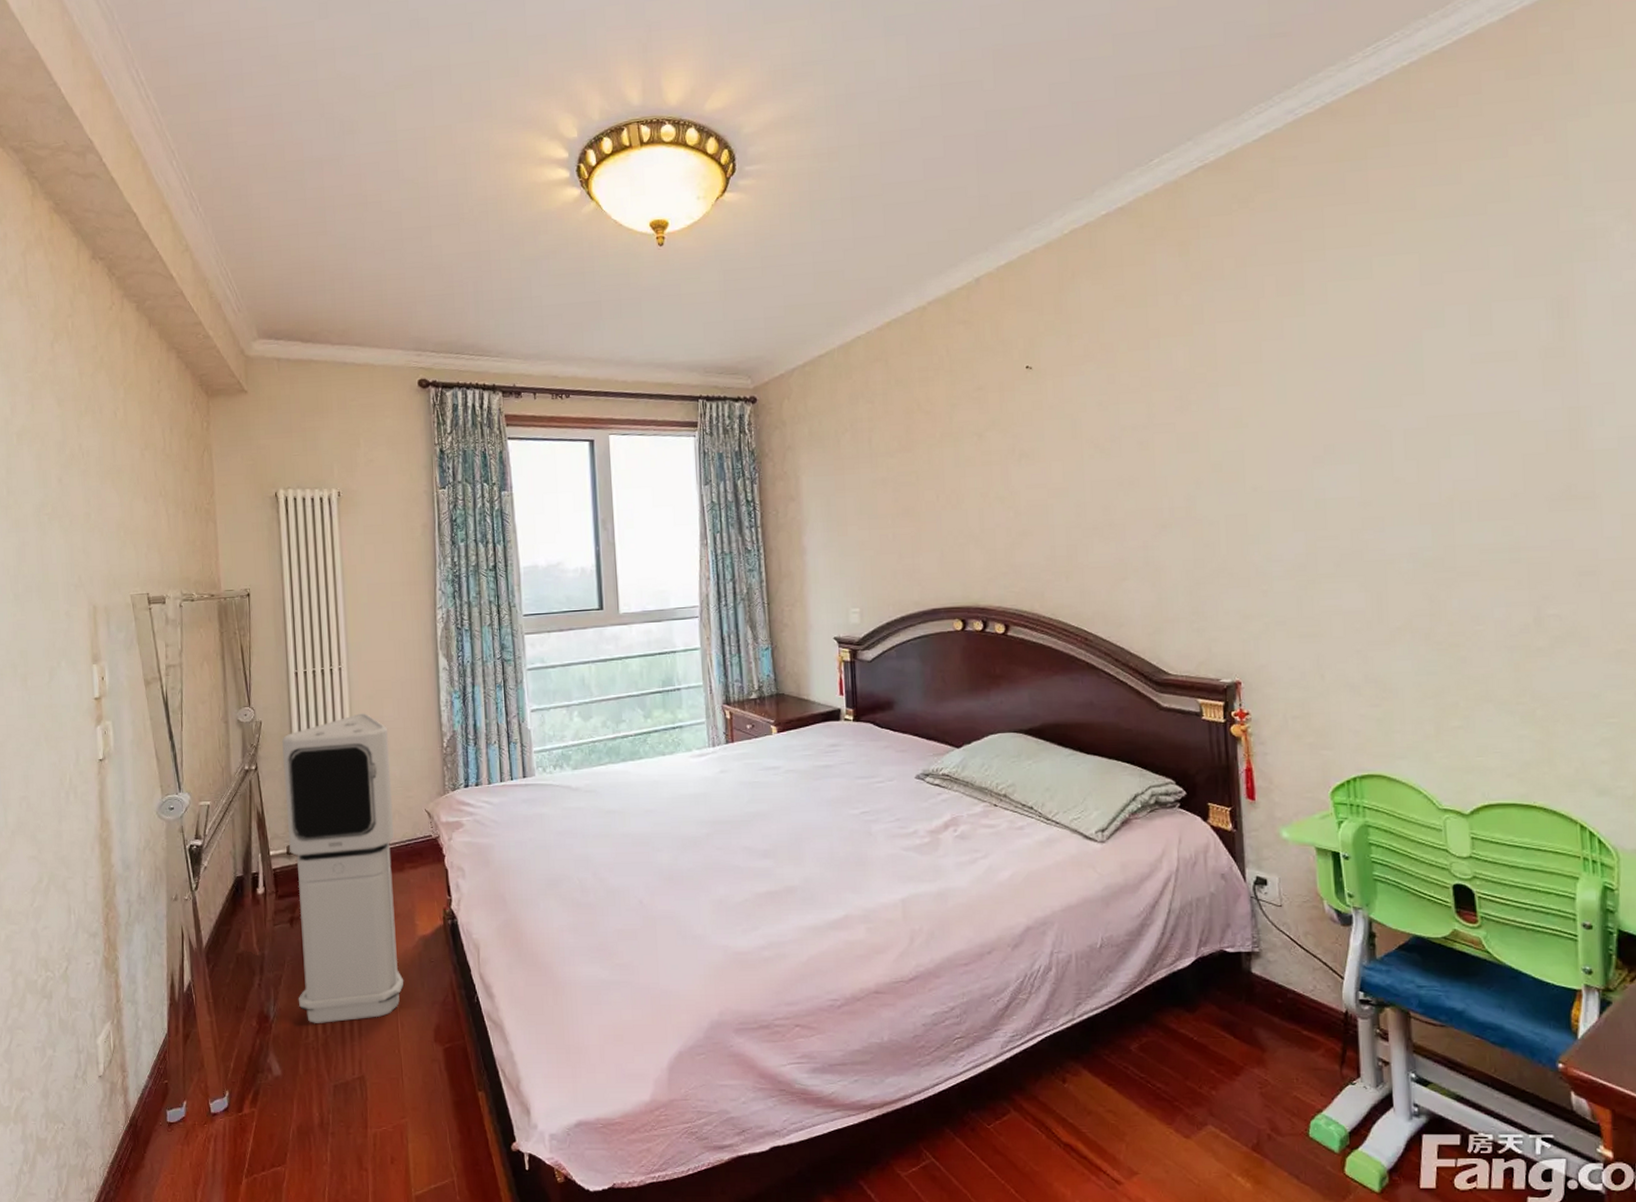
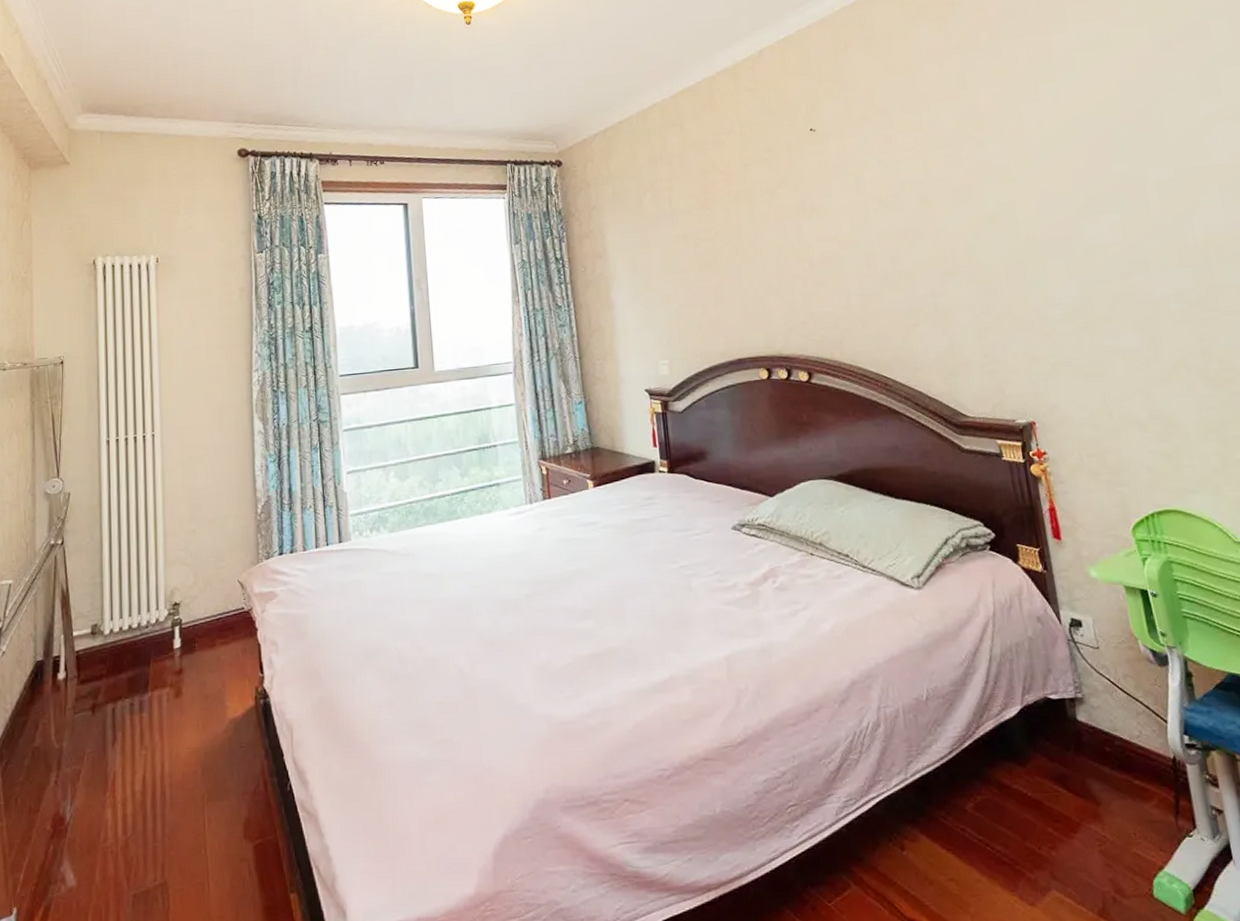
air purifier: present [281,713,404,1023] -> none [90,480,213,823]

